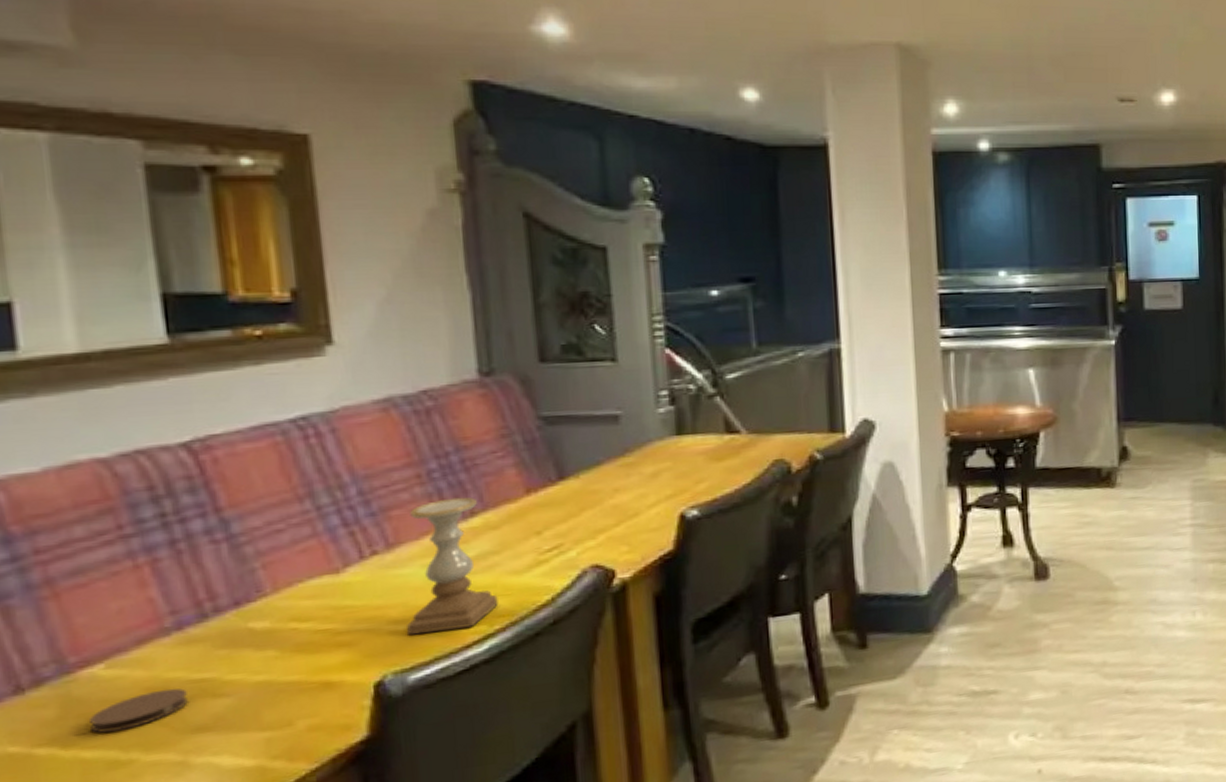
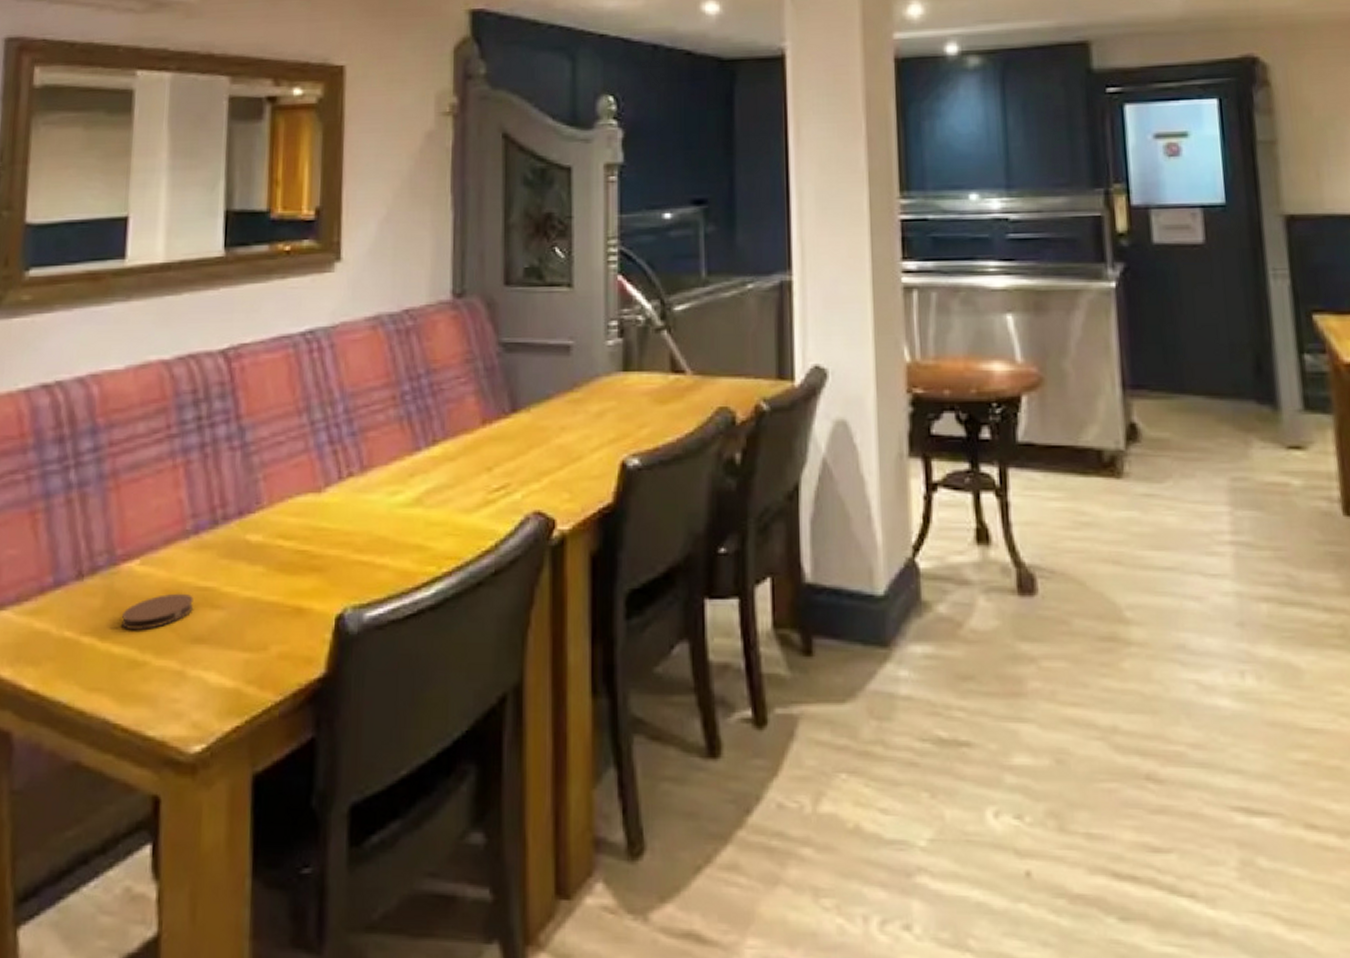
candle holder: present [407,497,499,636] -> none [369,423,448,568]

